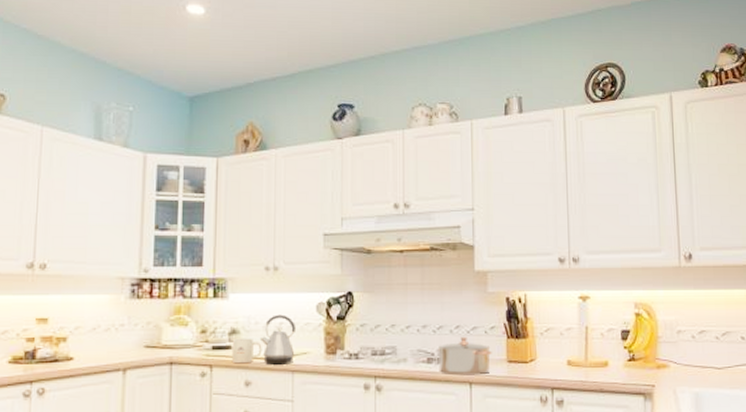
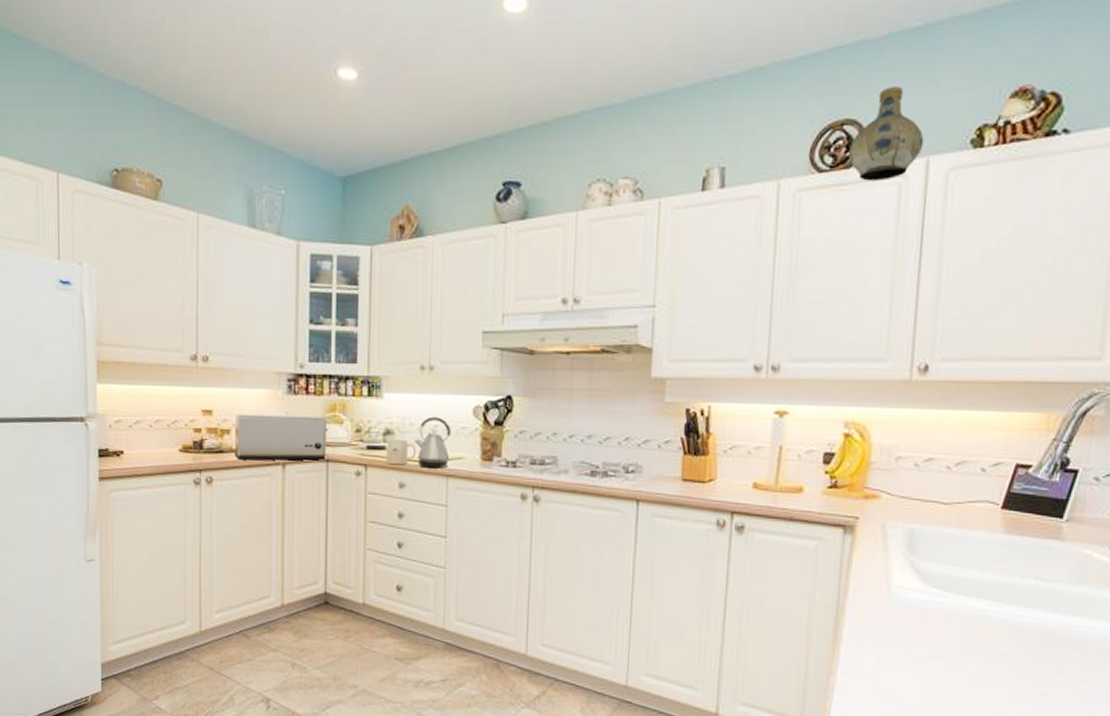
toaster: none [70,320,172,368] -> present [234,414,328,461]
cooking pot: present [438,336,492,376] -> none [603,449,665,493]
ceramic jug: none [614,41,667,110] -> present [849,87,924,181]

